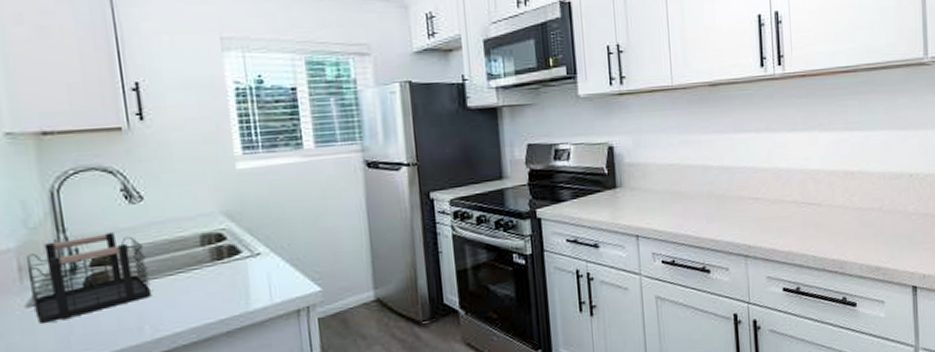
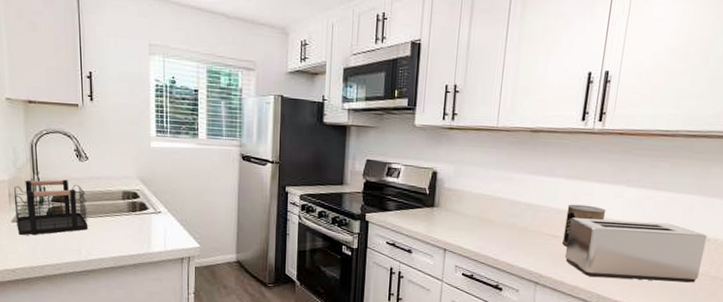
tin can: none [763,158,804,209] -> present [562,204,606,247]
toaster: none [769,164,910,238] -> present [564,218,707,283]

